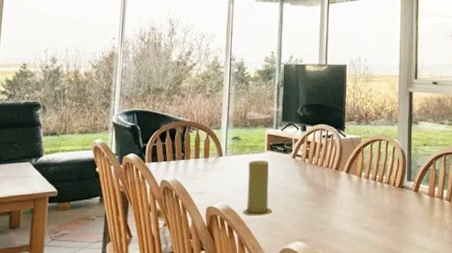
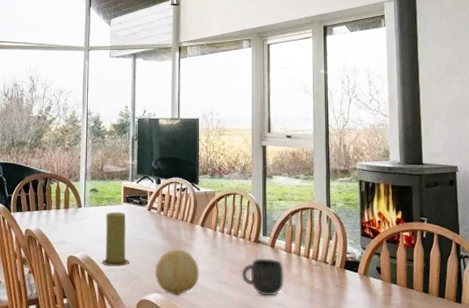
decorative ball: none [298,195,343,243] -> present [155,248,199,295]
mug: none [385,203,427,240] -> present [241,258,284,296]

